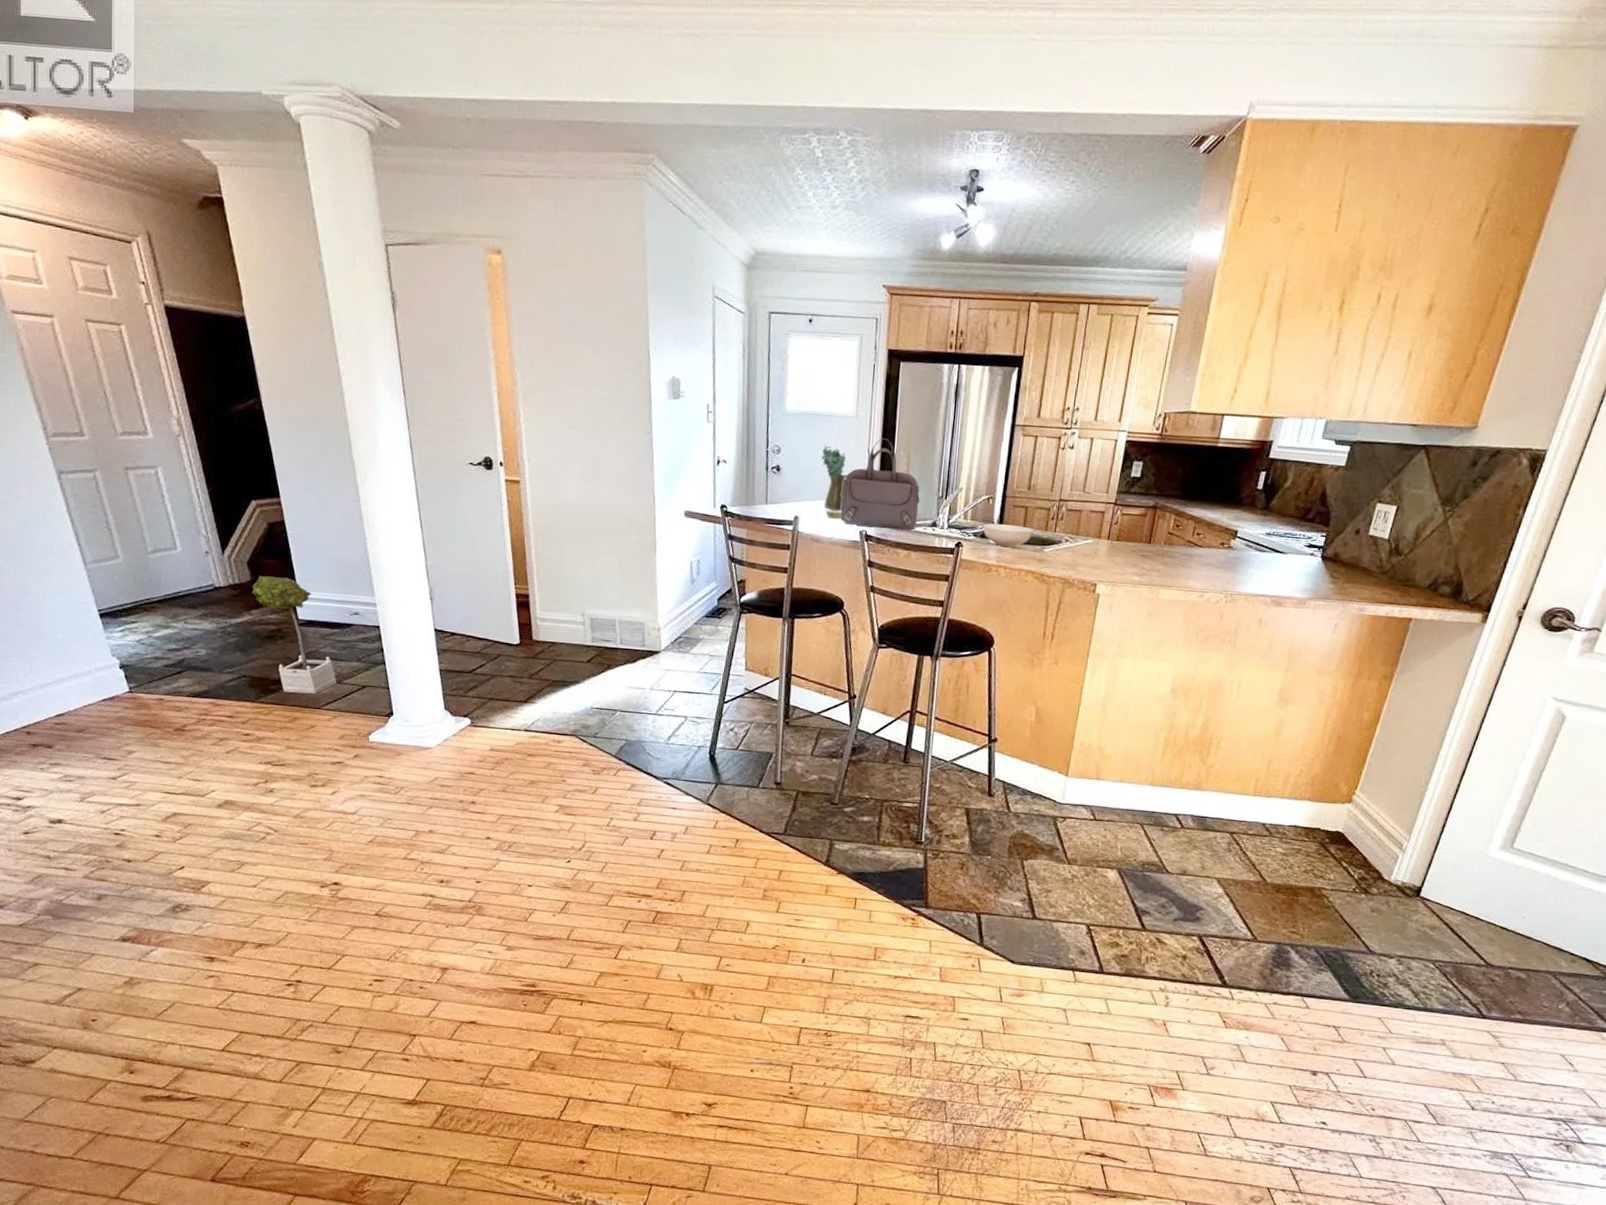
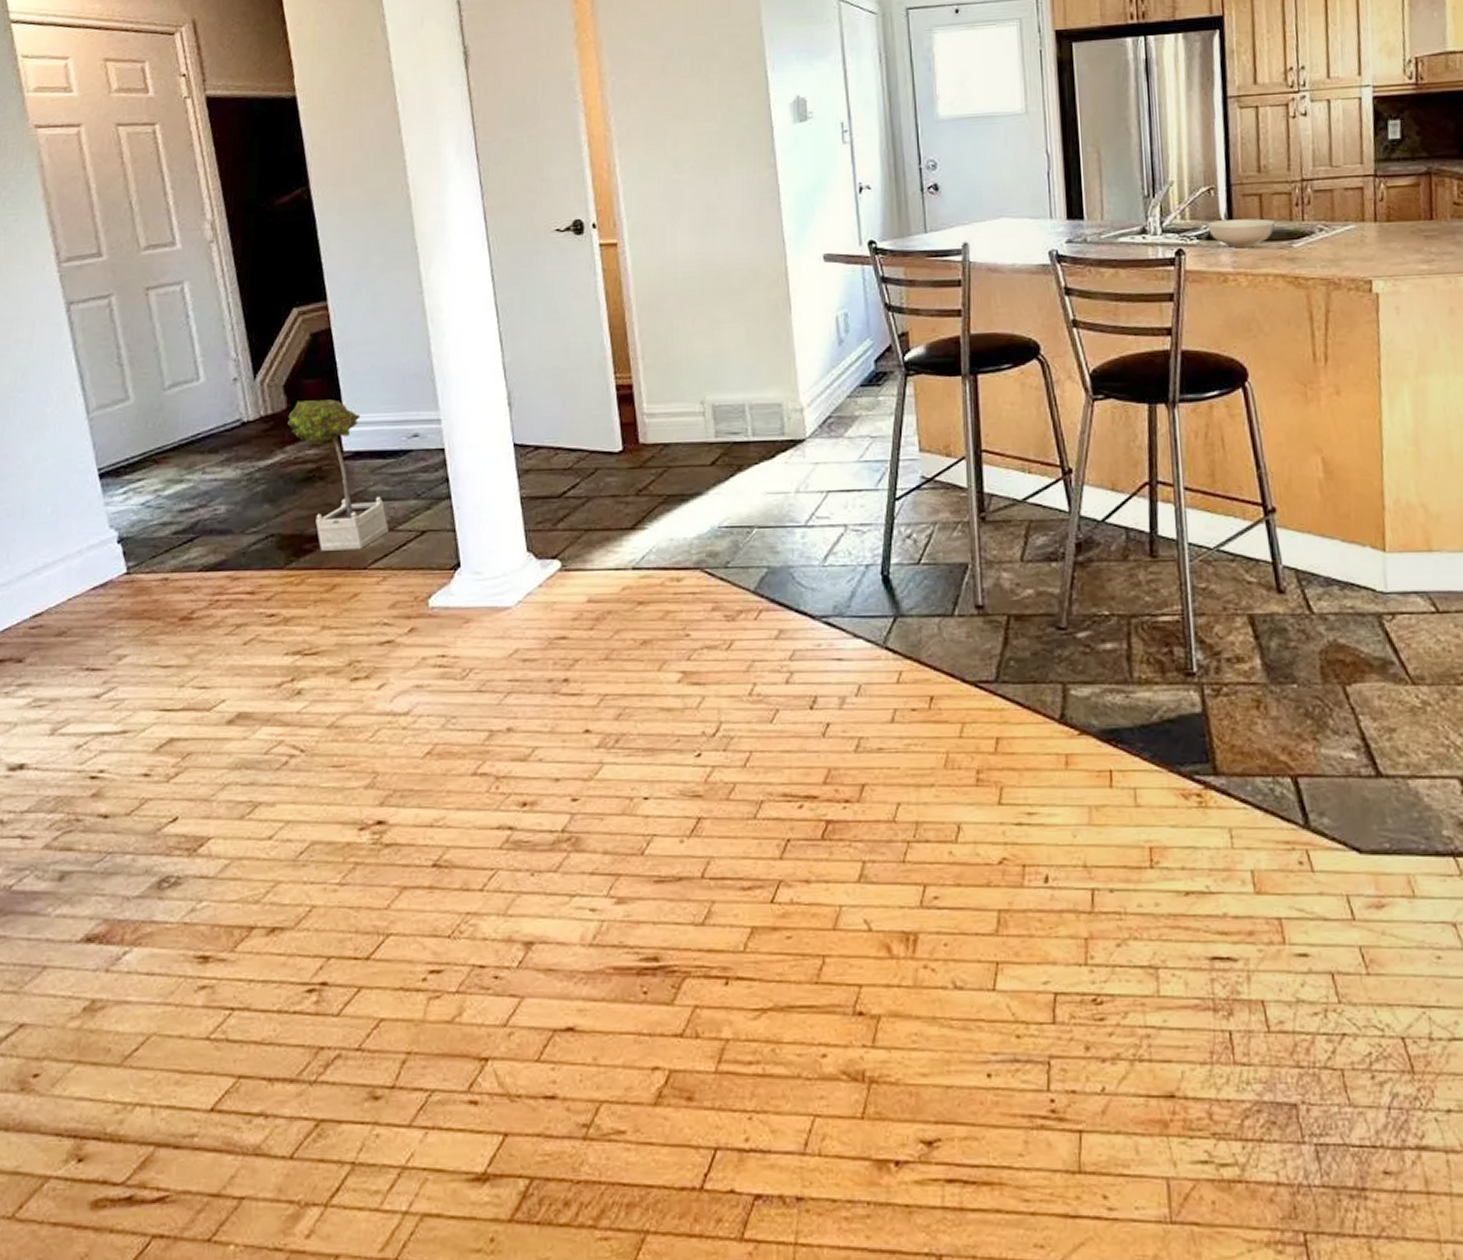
vase: present [821,444,846,520] -> none [988,150,1024,242]
handbag: present [840,438,920,530] -> none [1018,134,1122,245]

